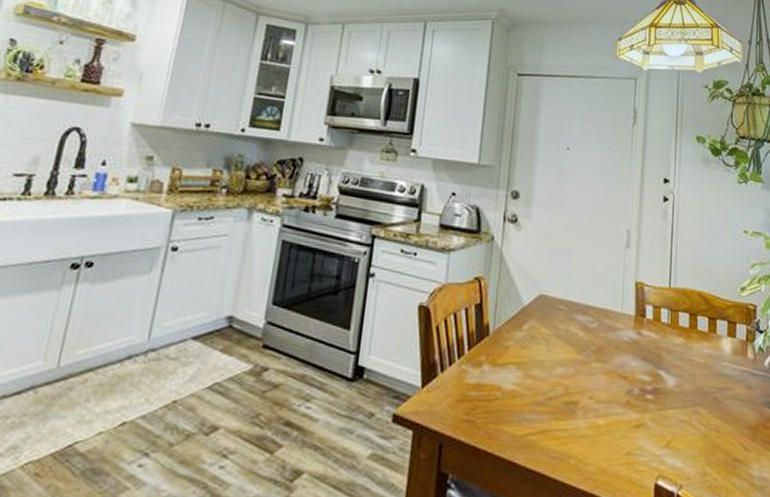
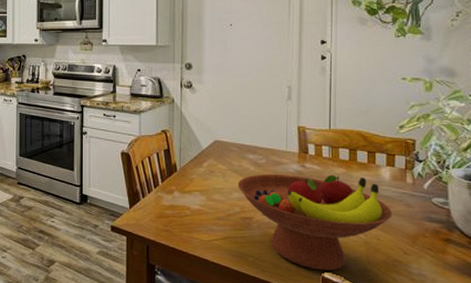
fruit bowl: none [562,342,733,477] -> present [237,173,393,271]

